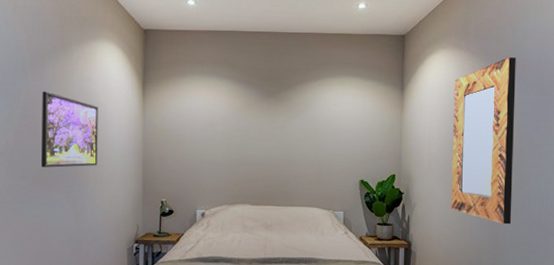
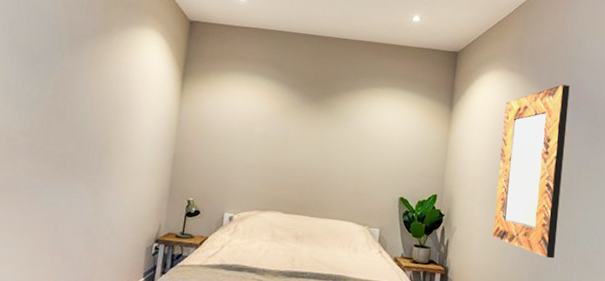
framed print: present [41,91,98,168] -> none [65,73,133,157]

